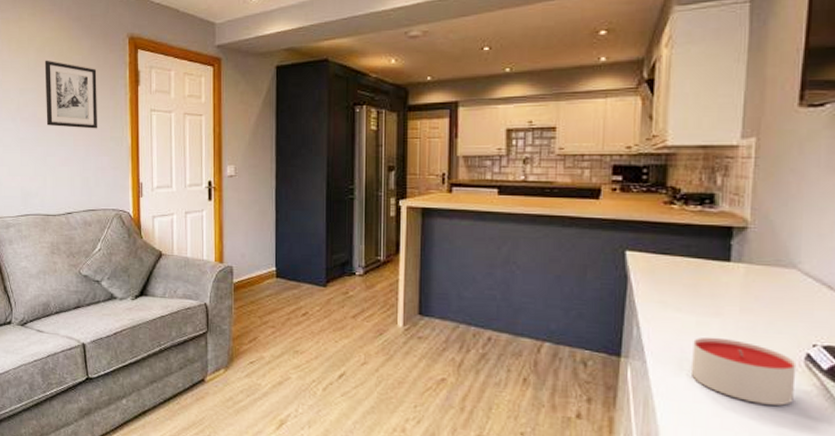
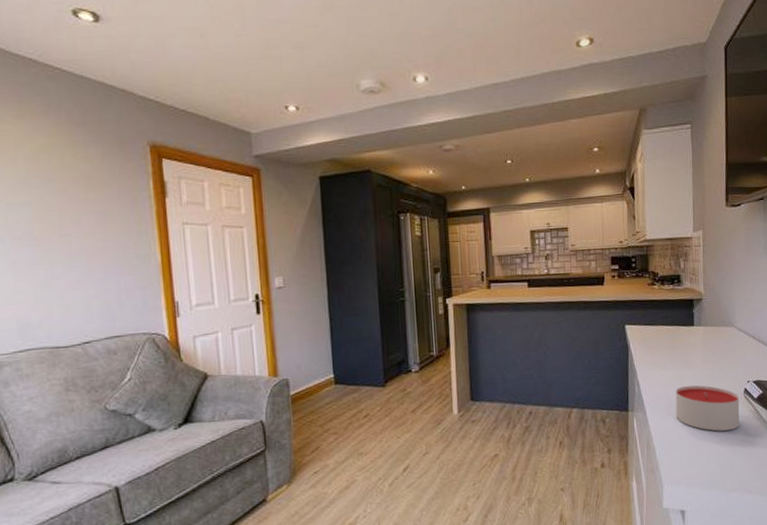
wall art: present [44,60,97,129] -> none [40,169,117,247]

